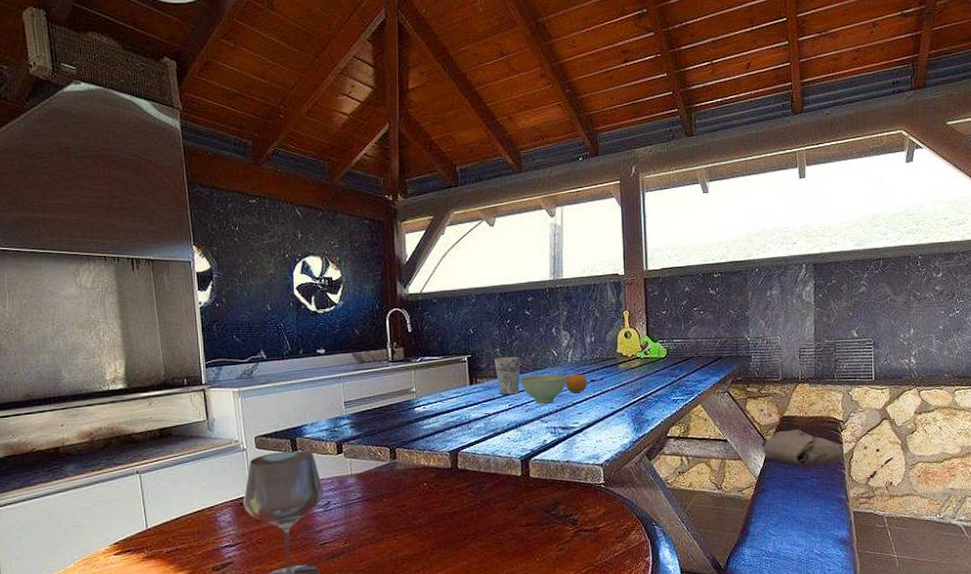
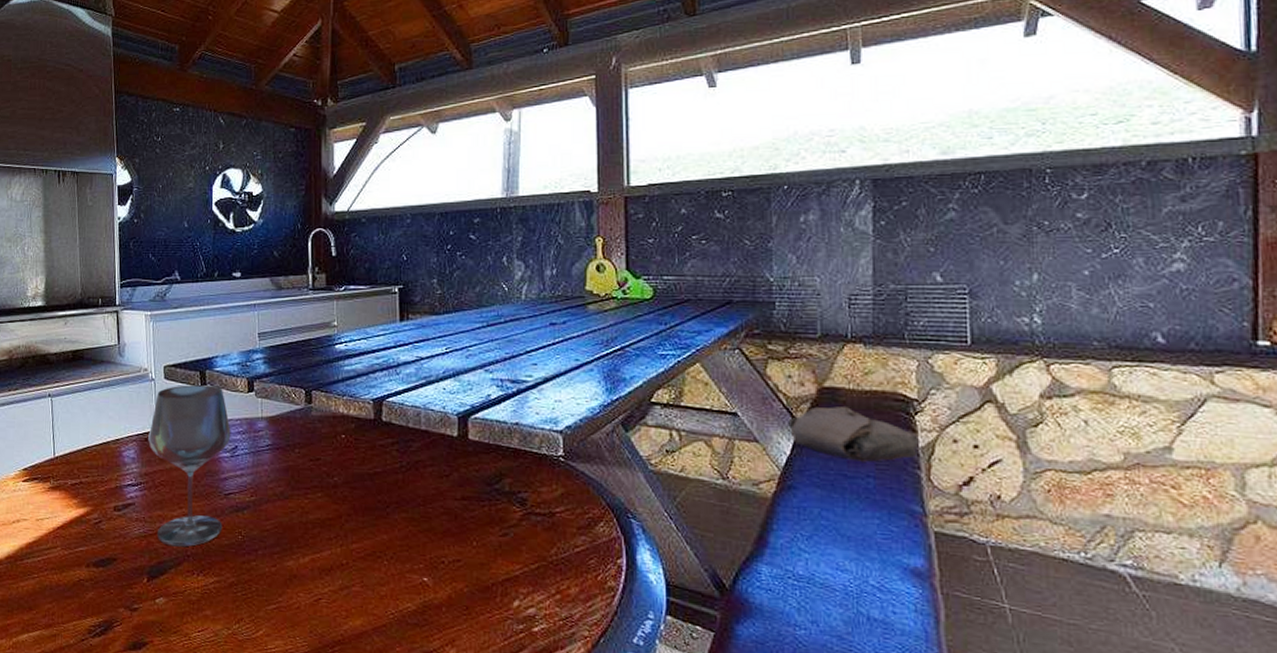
cup: present [494,356,521,395] -> none [430,289,463,336]
bowl: present [519,374,568,403] -> none [460,313,521,348]
fruit: present [566,370,588,393] -> none [518,310,546,338]

